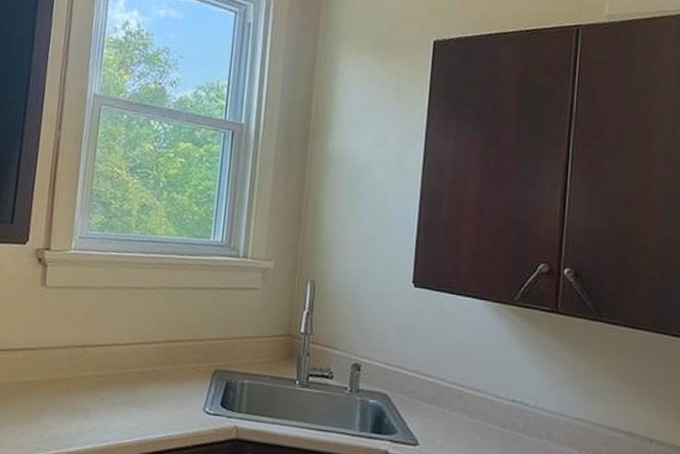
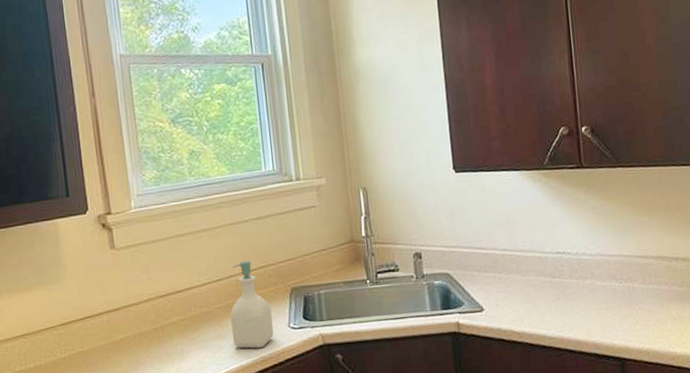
soap bottle: none [142,329,189,426] -> present [230,261,274,349]

